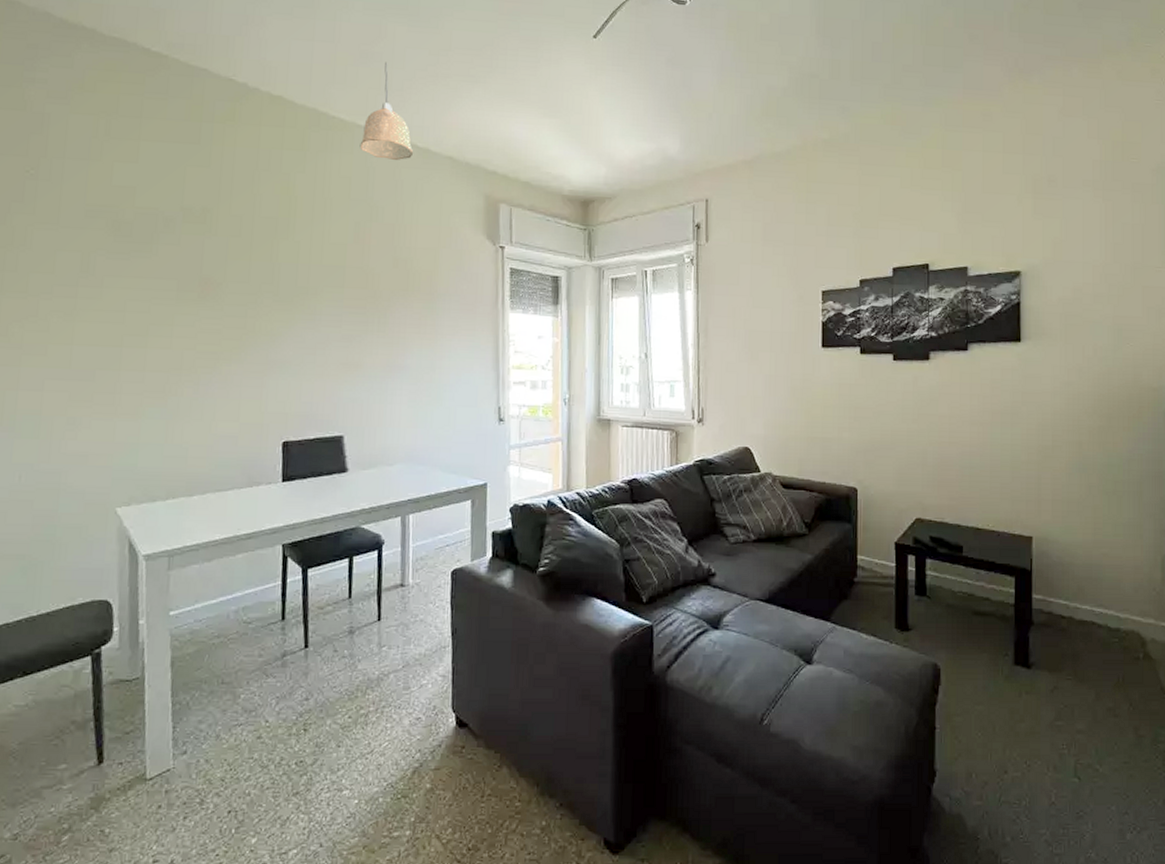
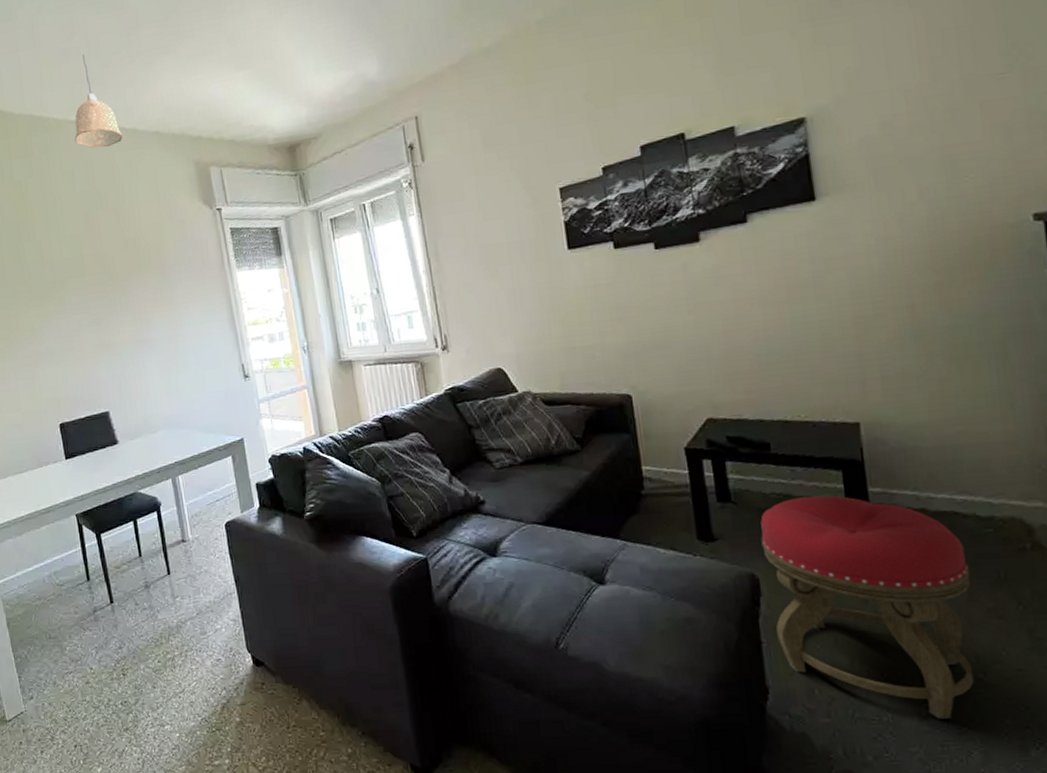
stool: none [946,598,1099,804] -> present [760,495,975,719]

